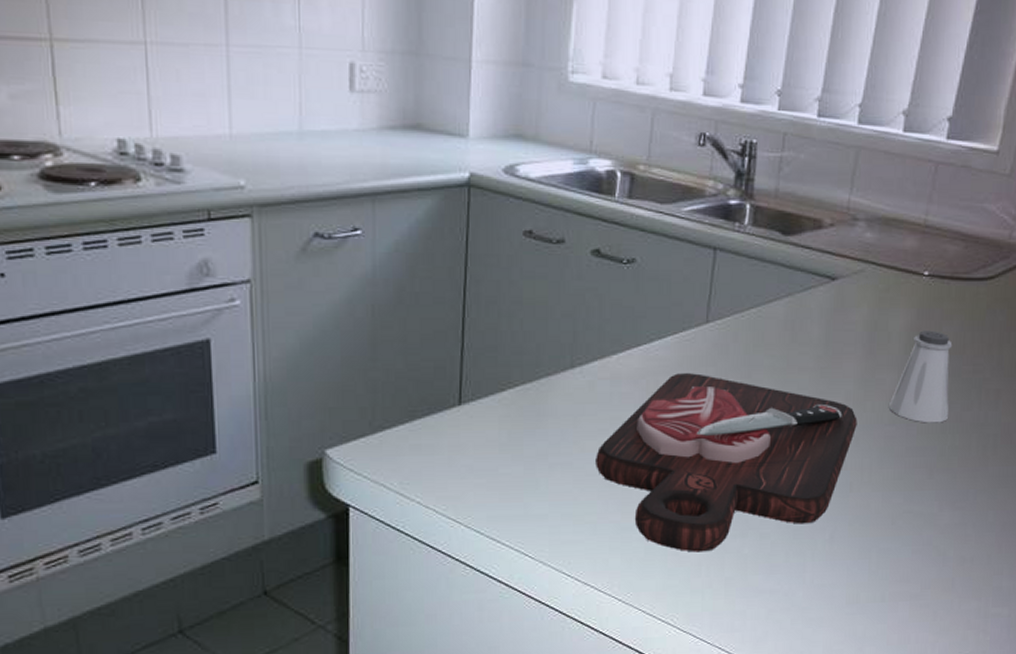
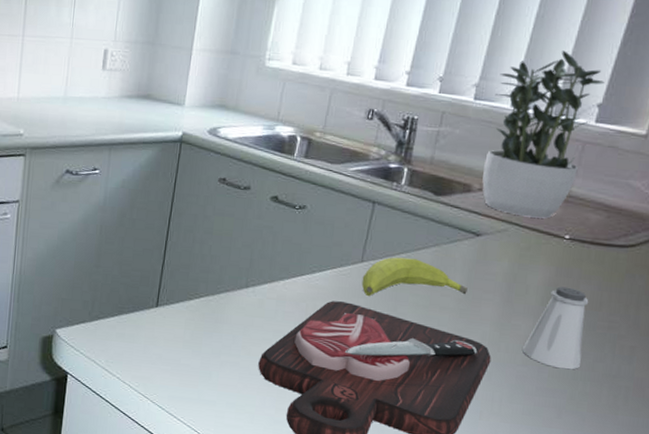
fruit: none [709,313,827,364] -> present [361,257,468,297]
potted plant: none [833,55,953,254] -> present [482,50,605,219]

